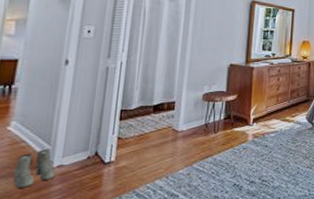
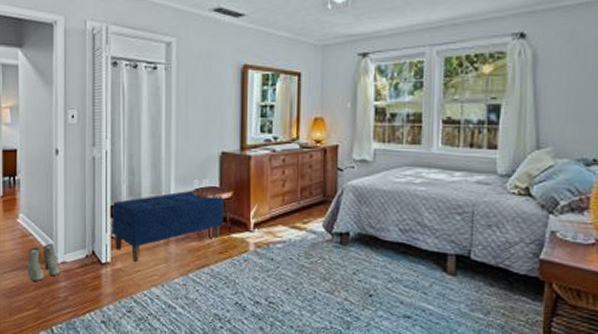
bench: none [120,94,229,158] -> present [112,190,223,262]

